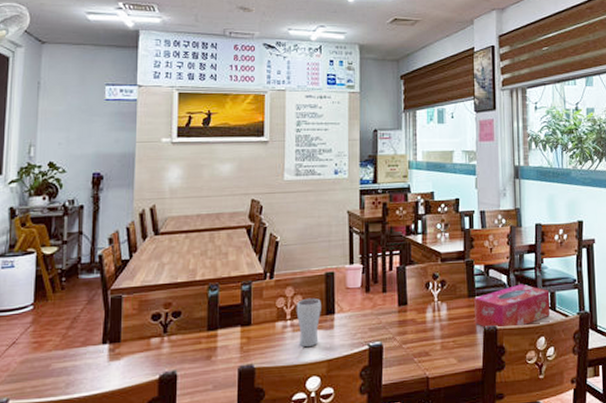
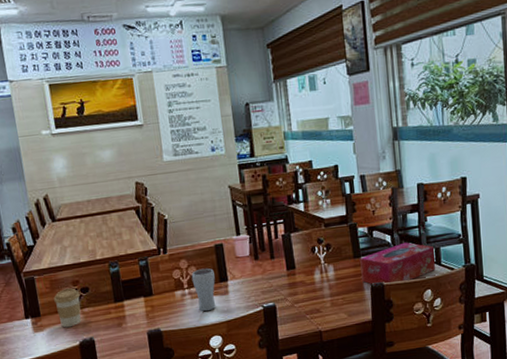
coffee cup: none [140,311,171,358] -> present [54,288,81,328]

